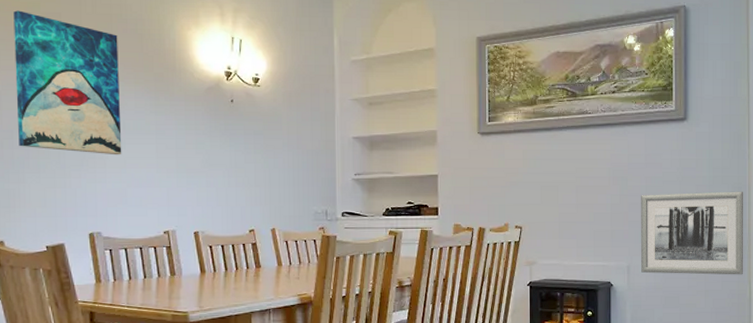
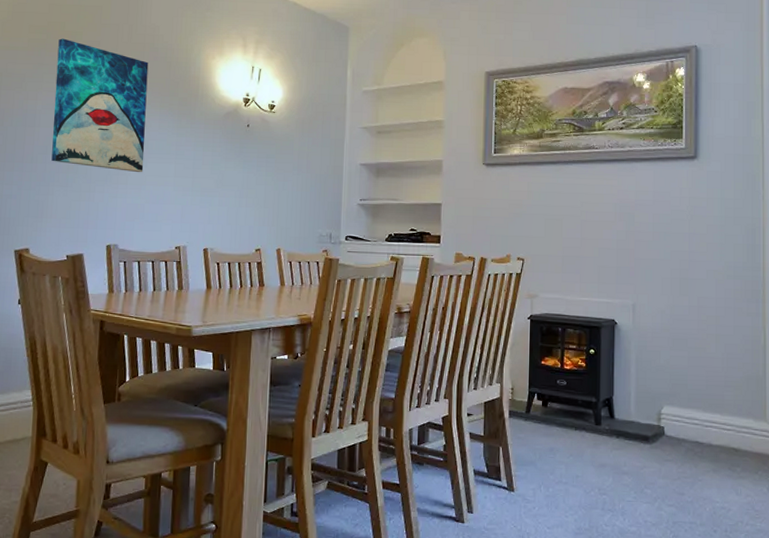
wall art: present [641,191,744,275] -> none [647,232,758,320]

